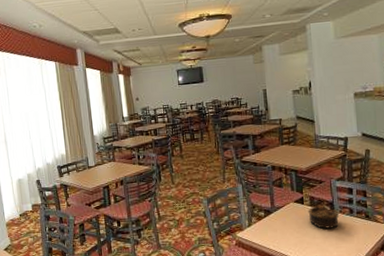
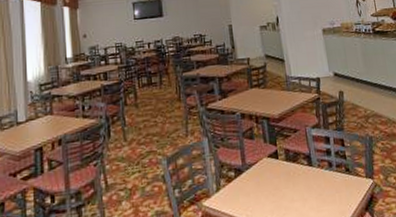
bowl: present [308,204,340,229] -> none [283,158,318,189]

